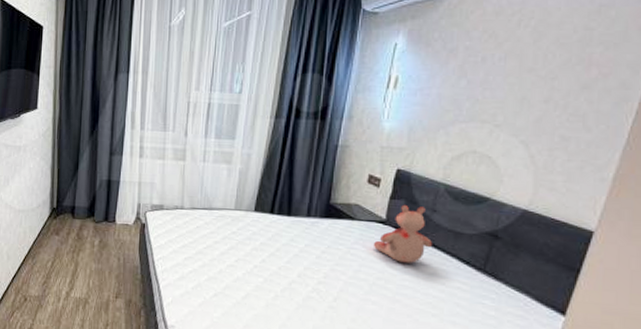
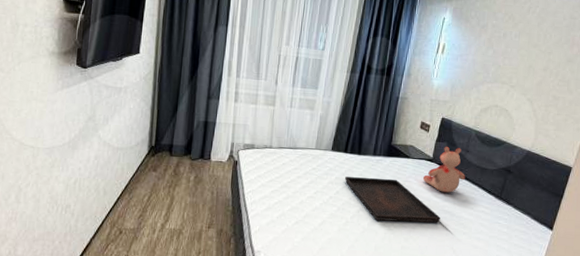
serving tray: none [271,242,399,301] -> present [344,177,440,223]

